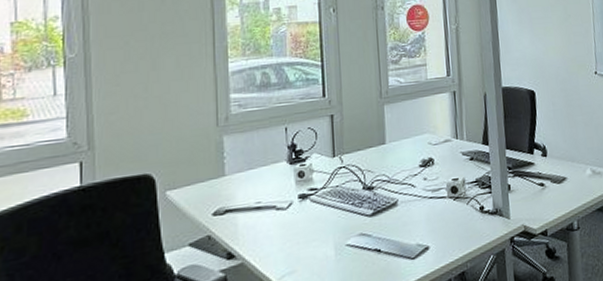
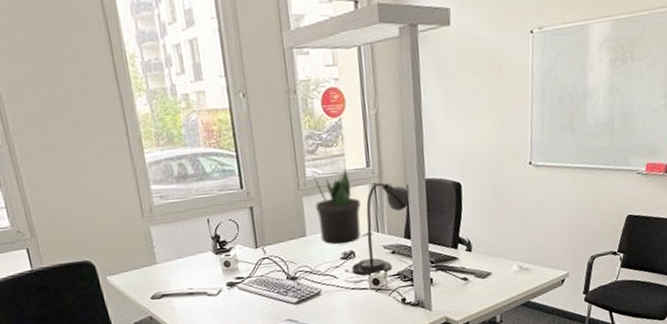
planter: none [394,77,441,151] -> present [312,168,361,244]
desk lamp: none [430,90,489,184] -> present [352,182,411,276]

